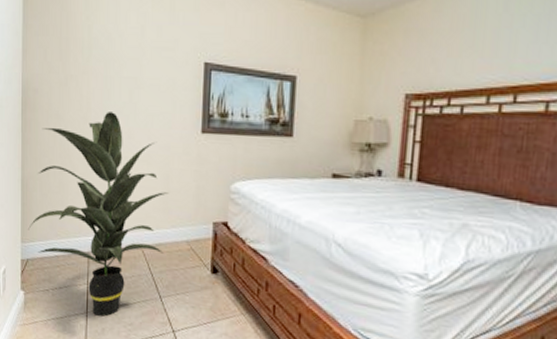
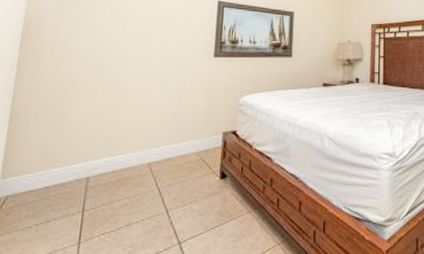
indoor plant: present [28,112,169,317] -> none [12,42,181,244]

